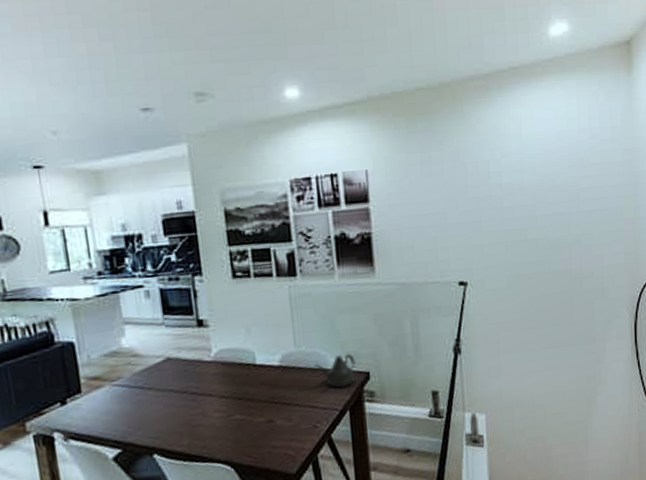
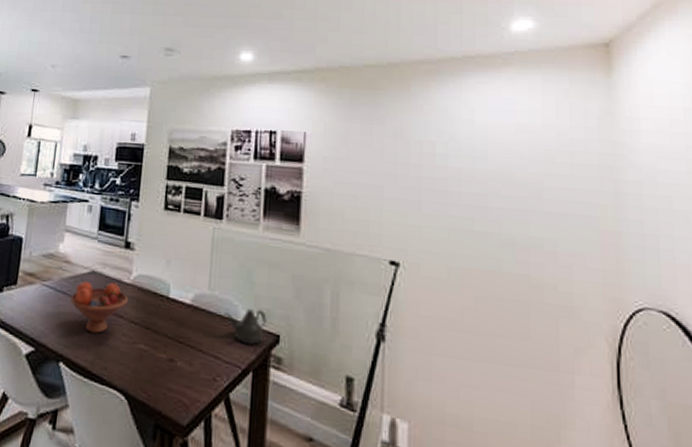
fruit bowl: none [148,364,214,418] -> present [70,281,128,334]

